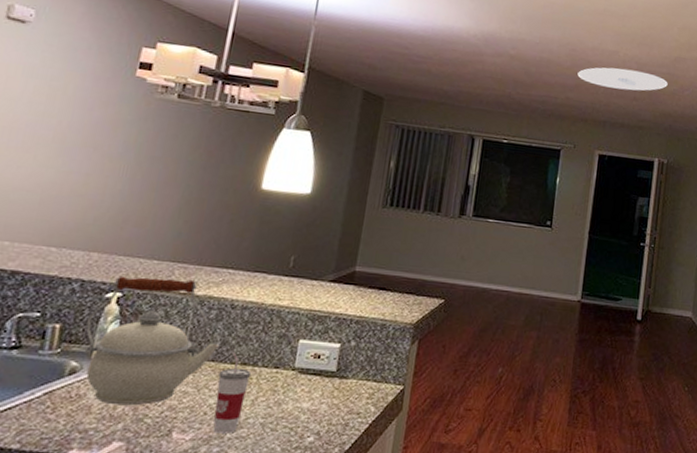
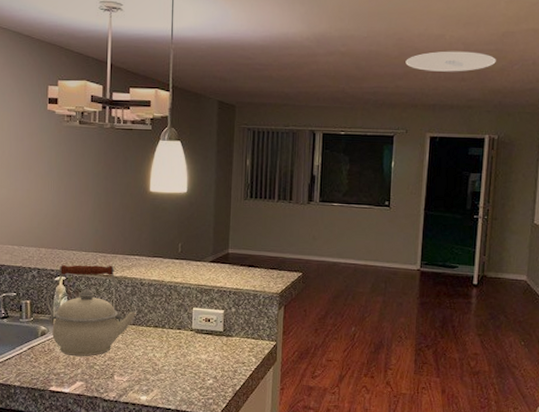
cup: present [213,352,252,434] -> none [139,318,162,377]

